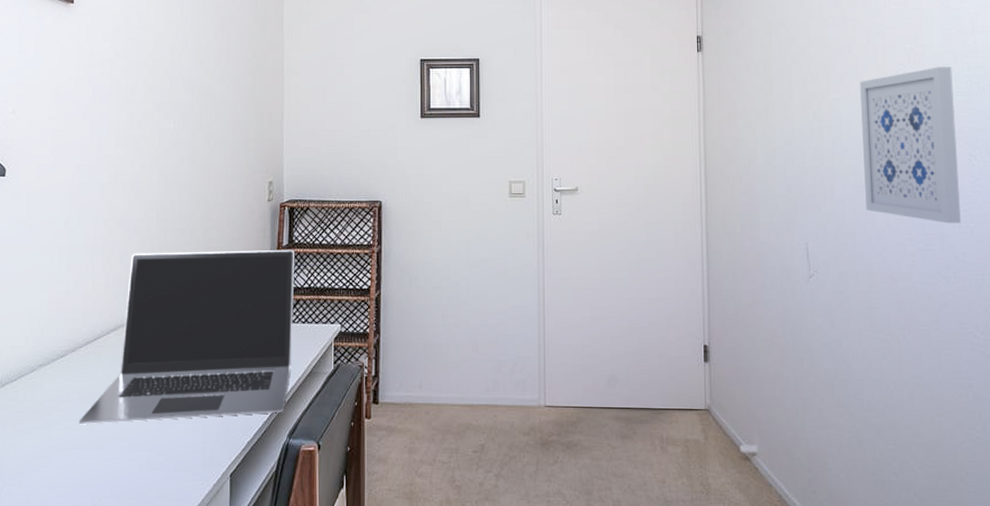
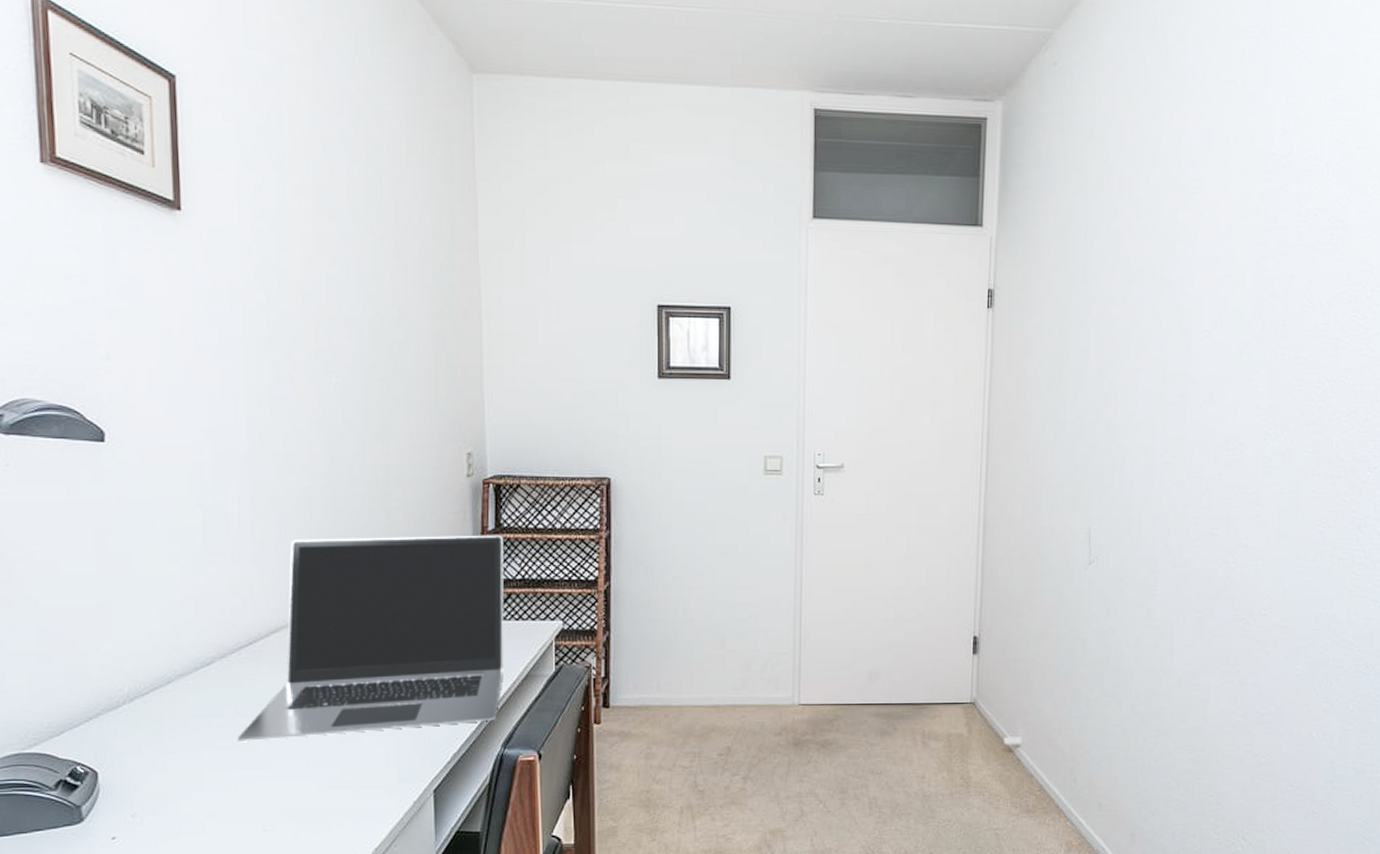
wall art: present [860,67,961,224] -> none [1154,335,1259,507]

